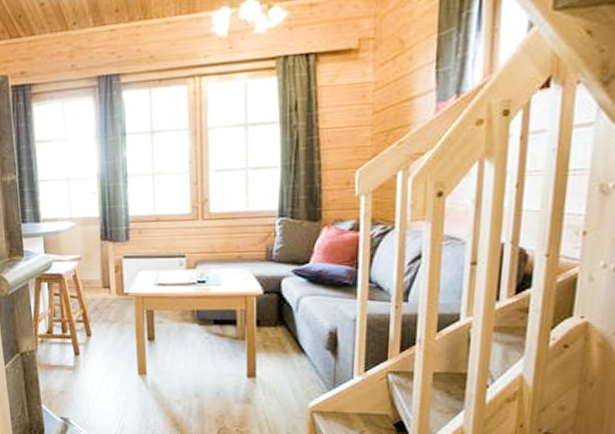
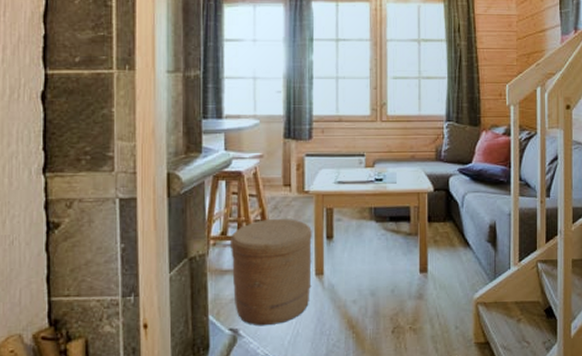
woven basket: none [55,319,135,417] -> present [229,218,312,326]

